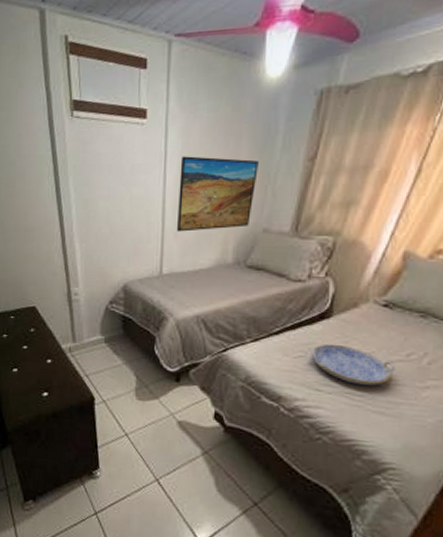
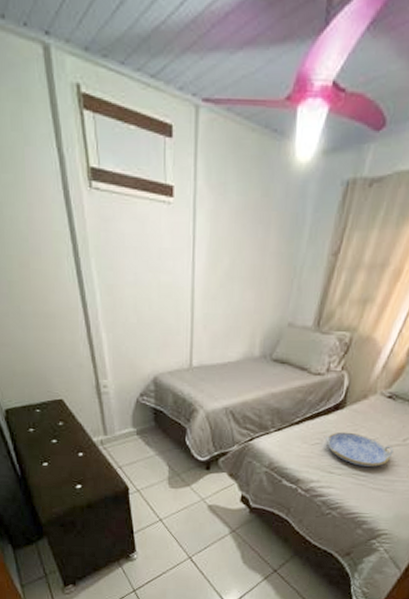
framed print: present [177,156,259,232] -> none [206,243,286,324]

